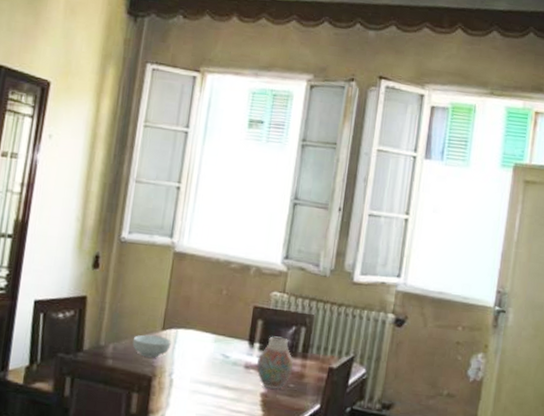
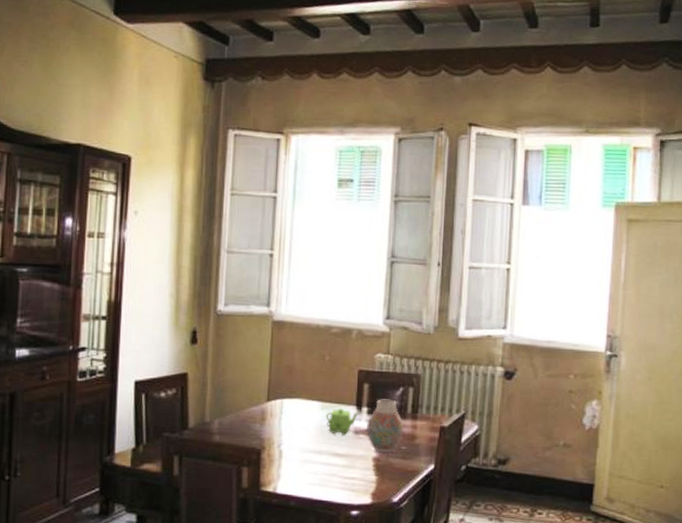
cereal bowl: present [132,334,171,358] -> none [238,407,277,430]
teapot: none [218,342,252,369] -> present [326,409,360,435]

